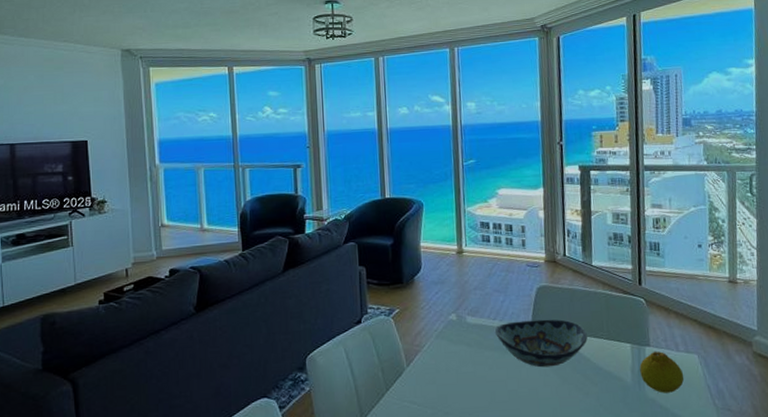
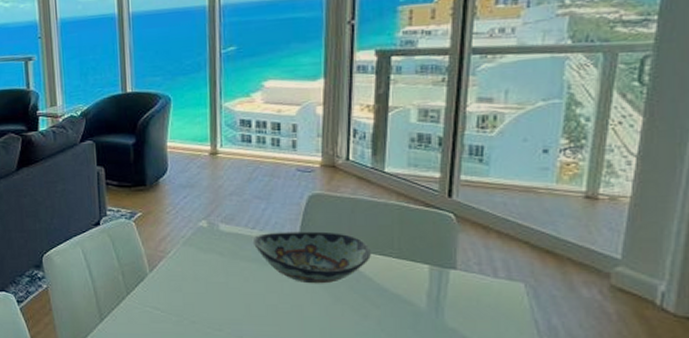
fruit: present [640,351,685,393] -> none [439,276,502,324]

